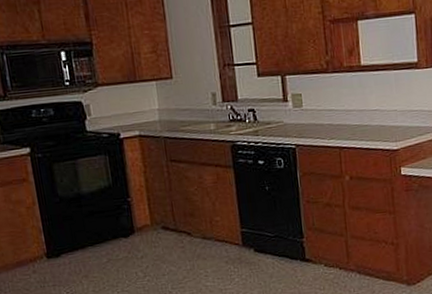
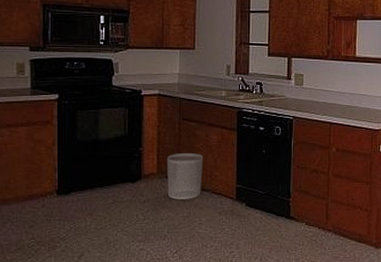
waste bin: none [159,198,203,252] -> present [167,153,204,200]

